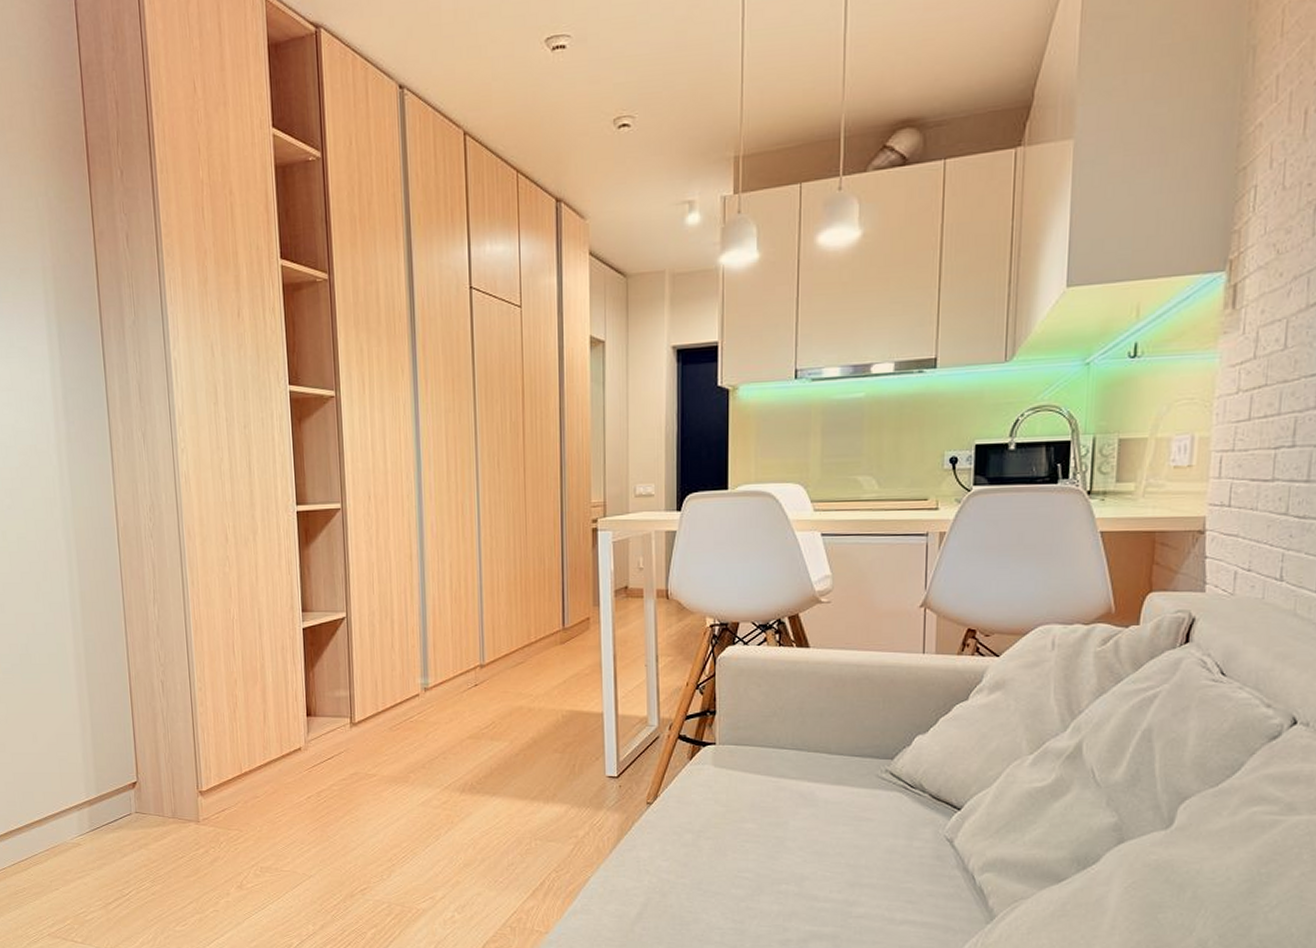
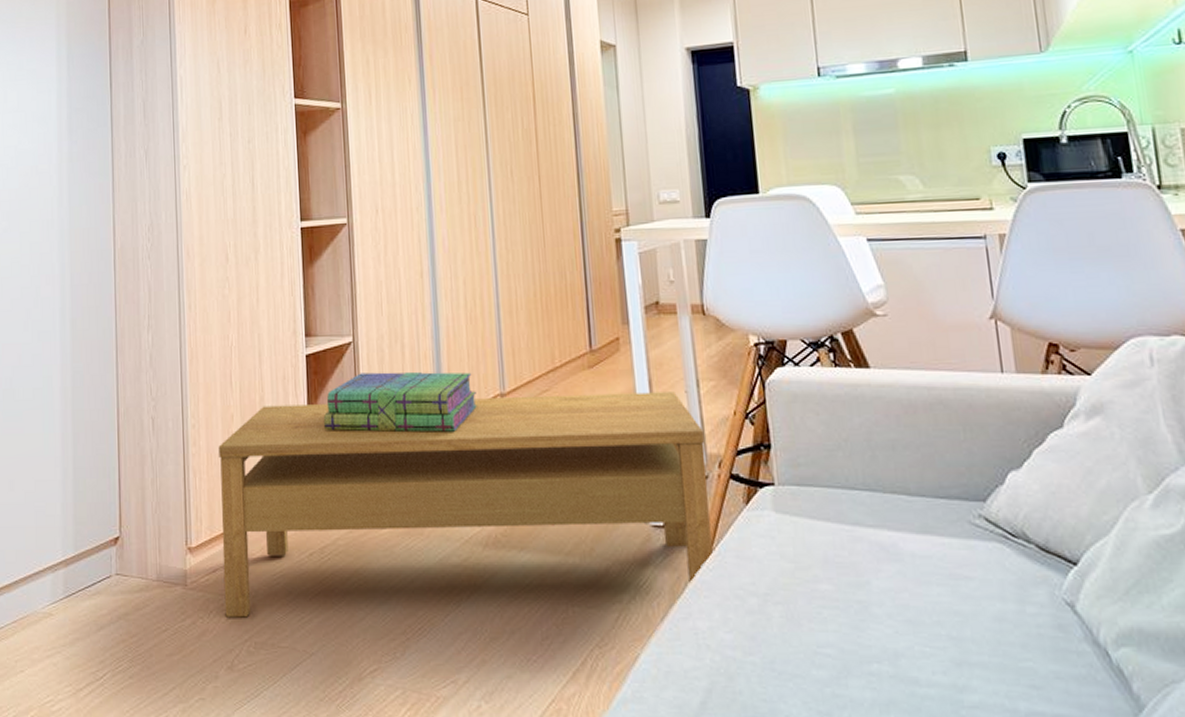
coffee table: none [224,665,659,848] -> present [218,392,713,618]
stack of books: none [319,644,459,697] -> present [323,371,477,432]

